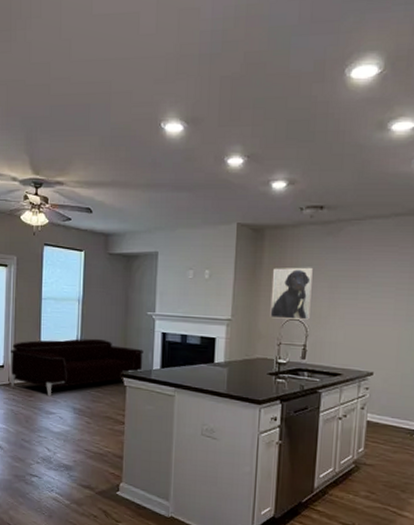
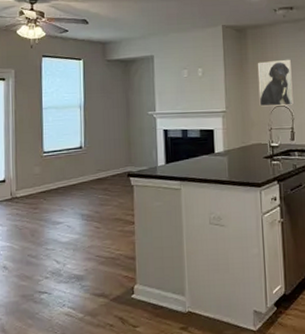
sofa: present [10,338,143,397] -> none [12,142,148,206]

